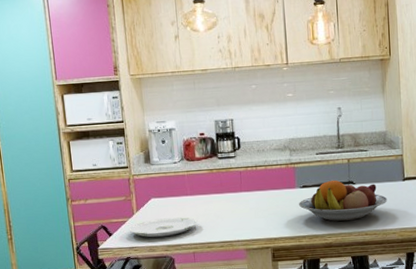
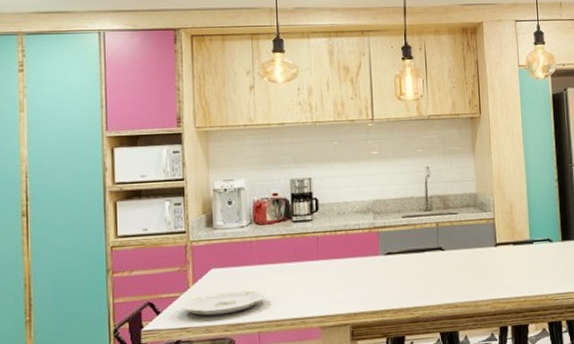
fruit bowl: present [299,180,388,221] -> none [383,245,479,293]

